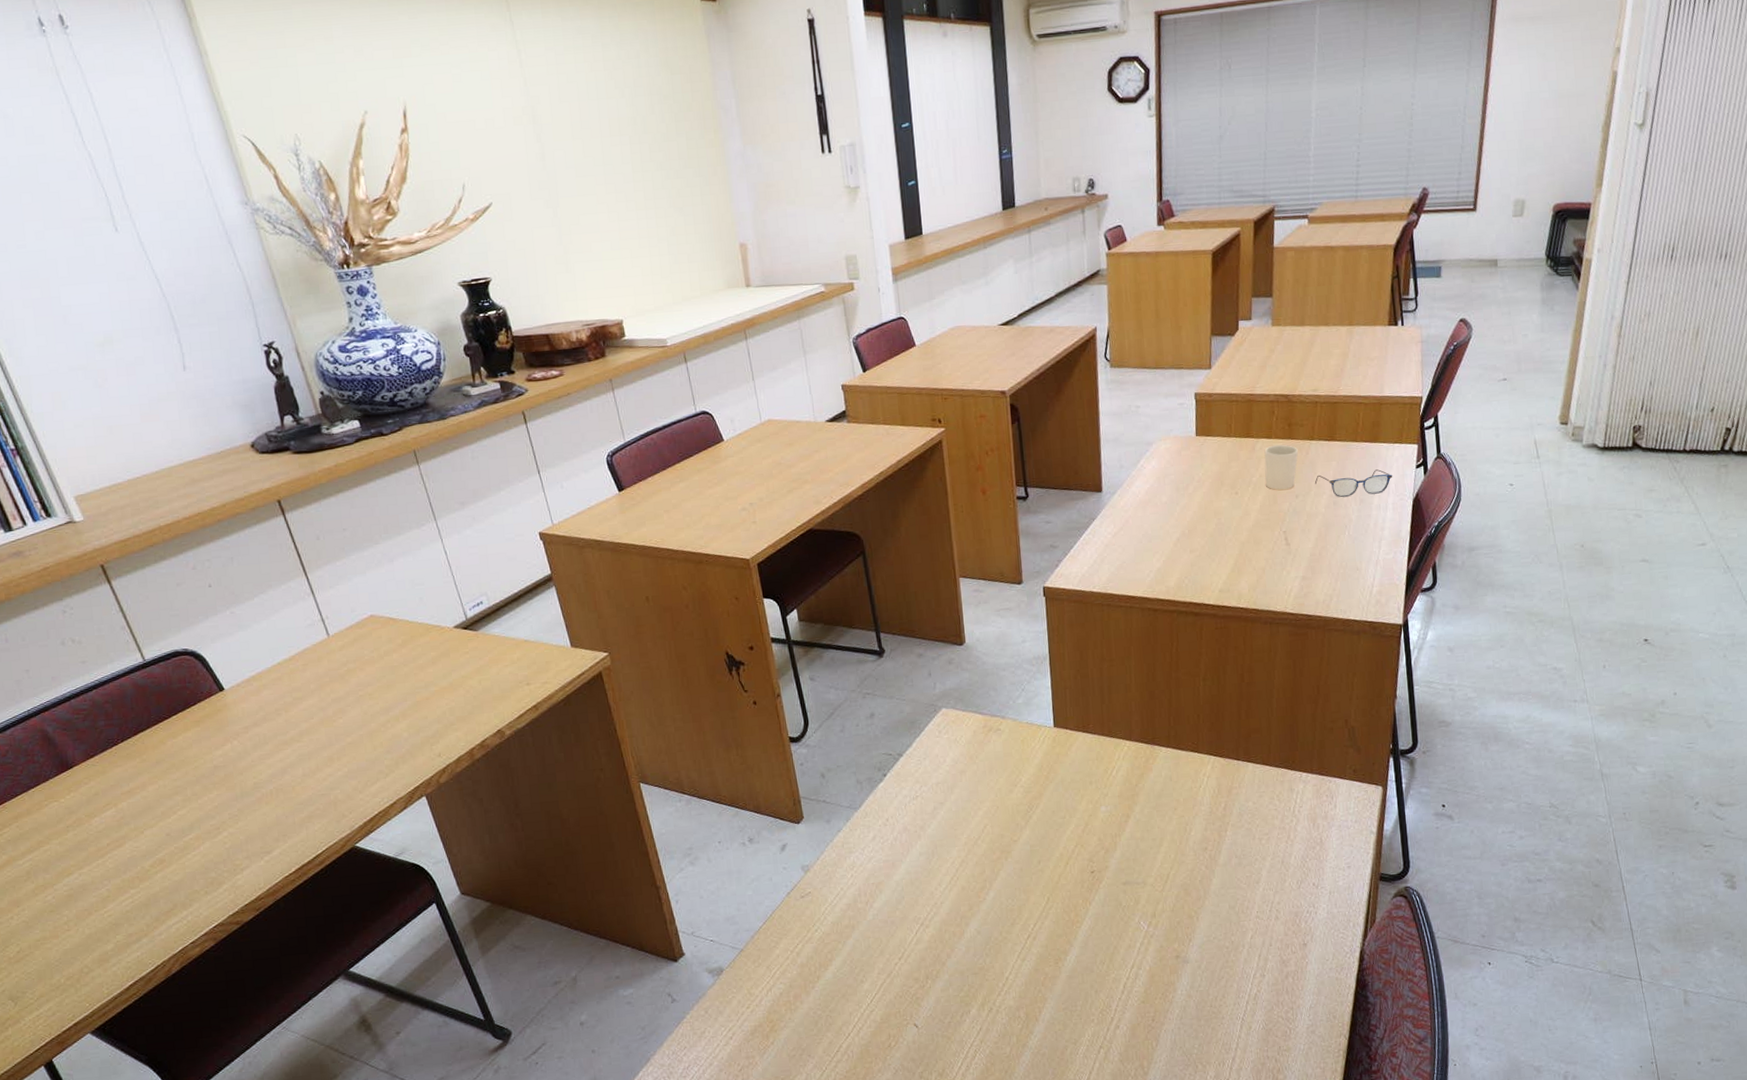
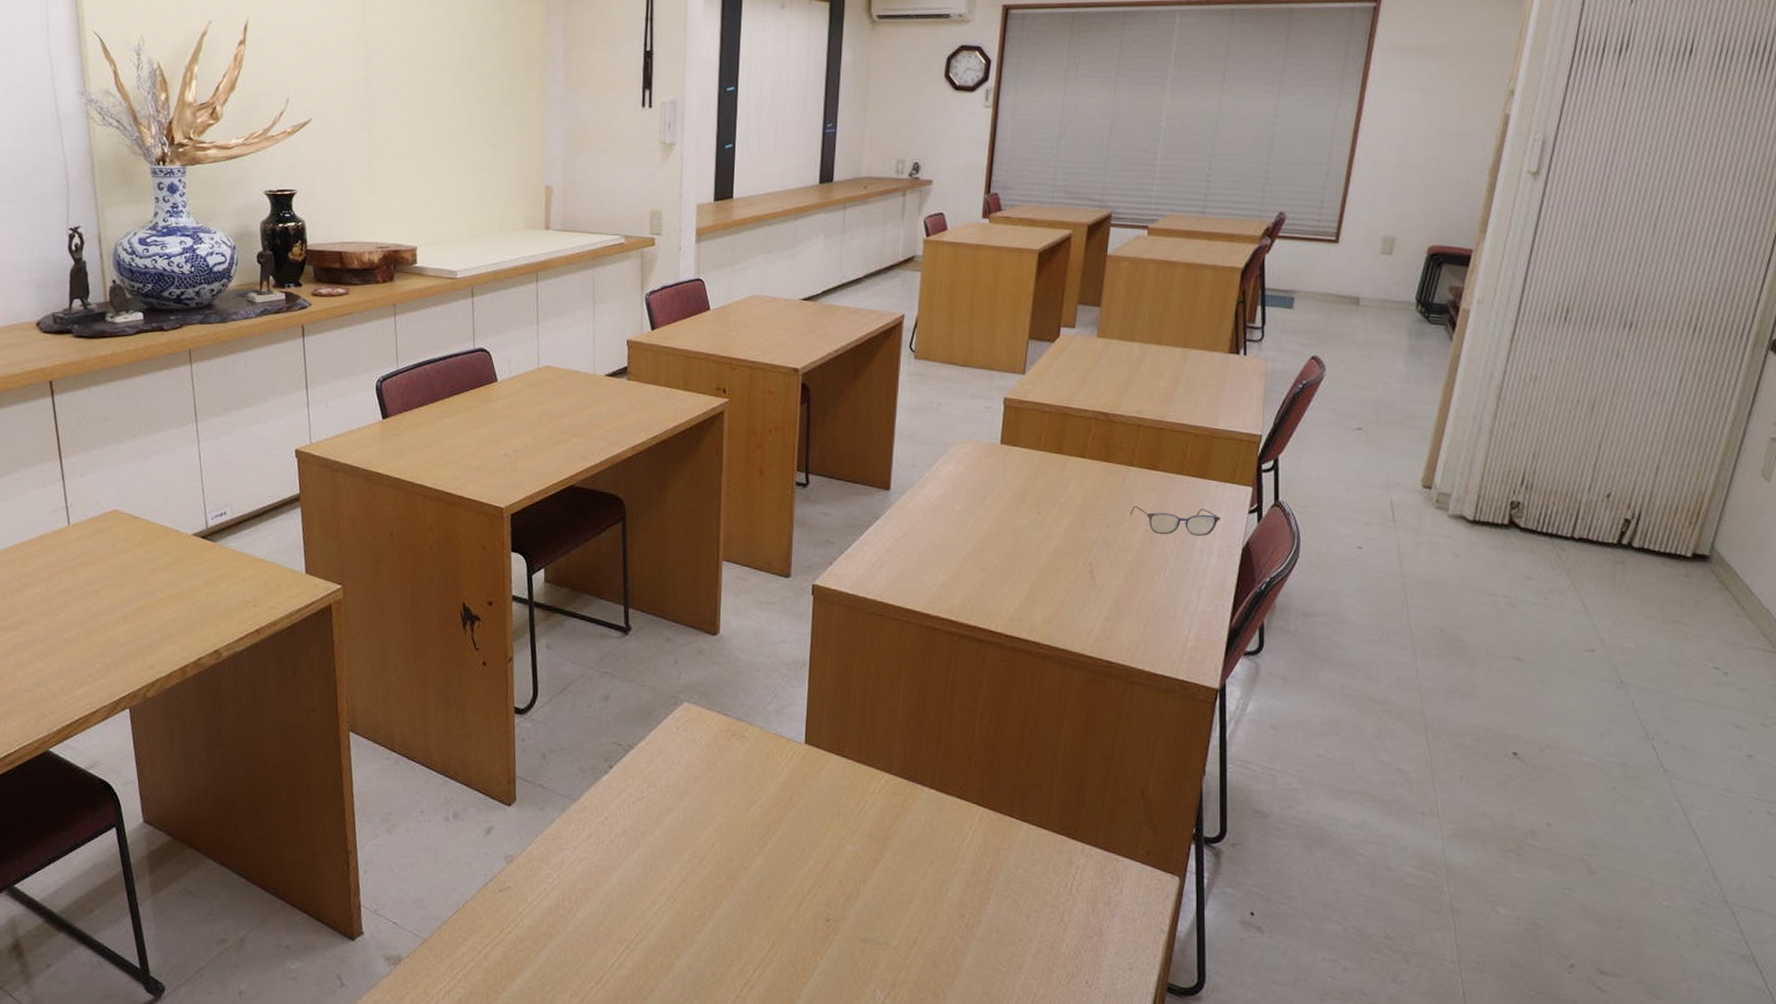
mug: present [1264,444,1298,491] -> none [1073,465,1114,517]

